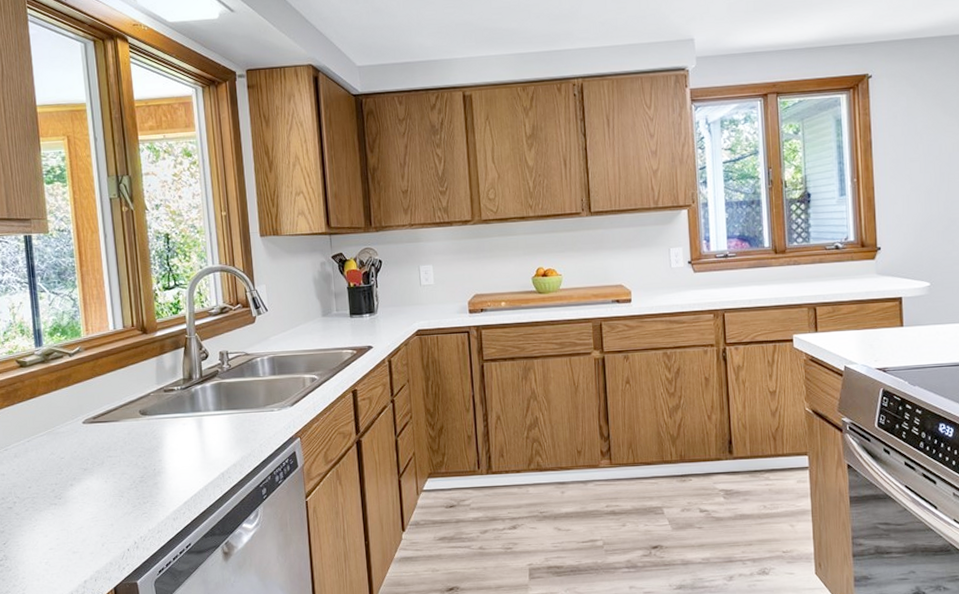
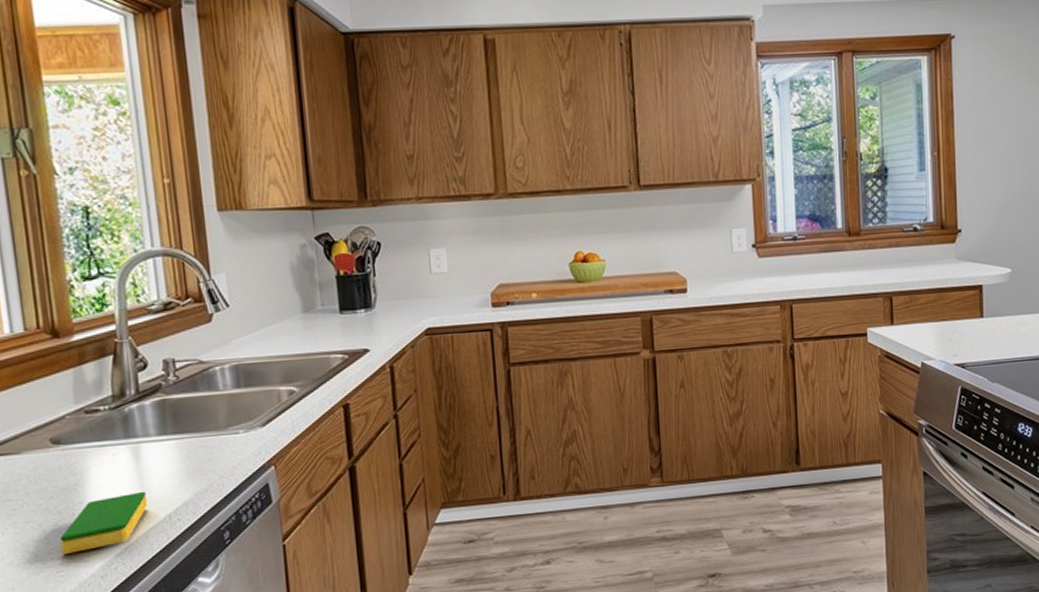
dish sponge: none [145,454,208,500] -> present [59,491,148,554]

